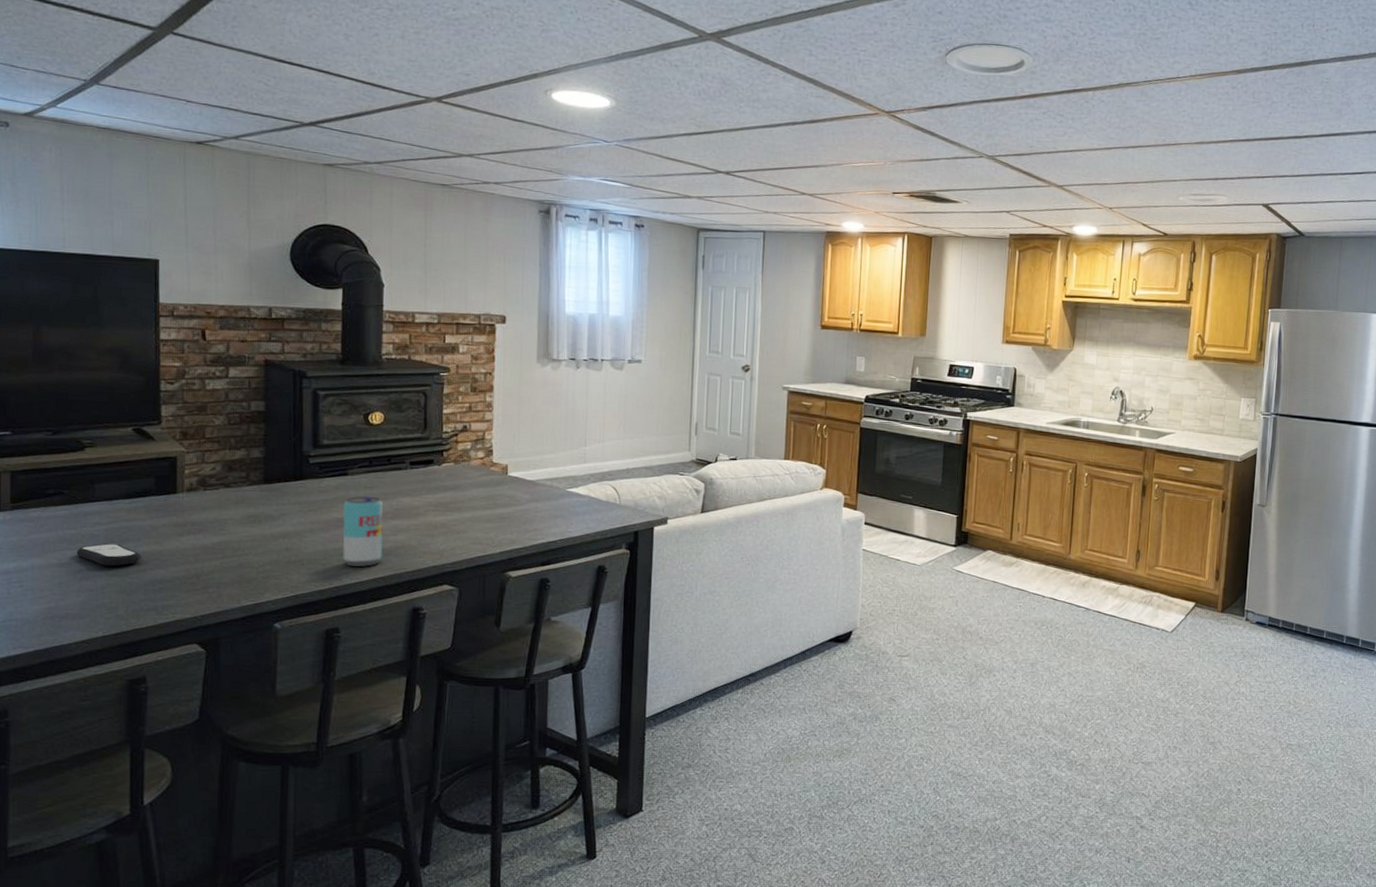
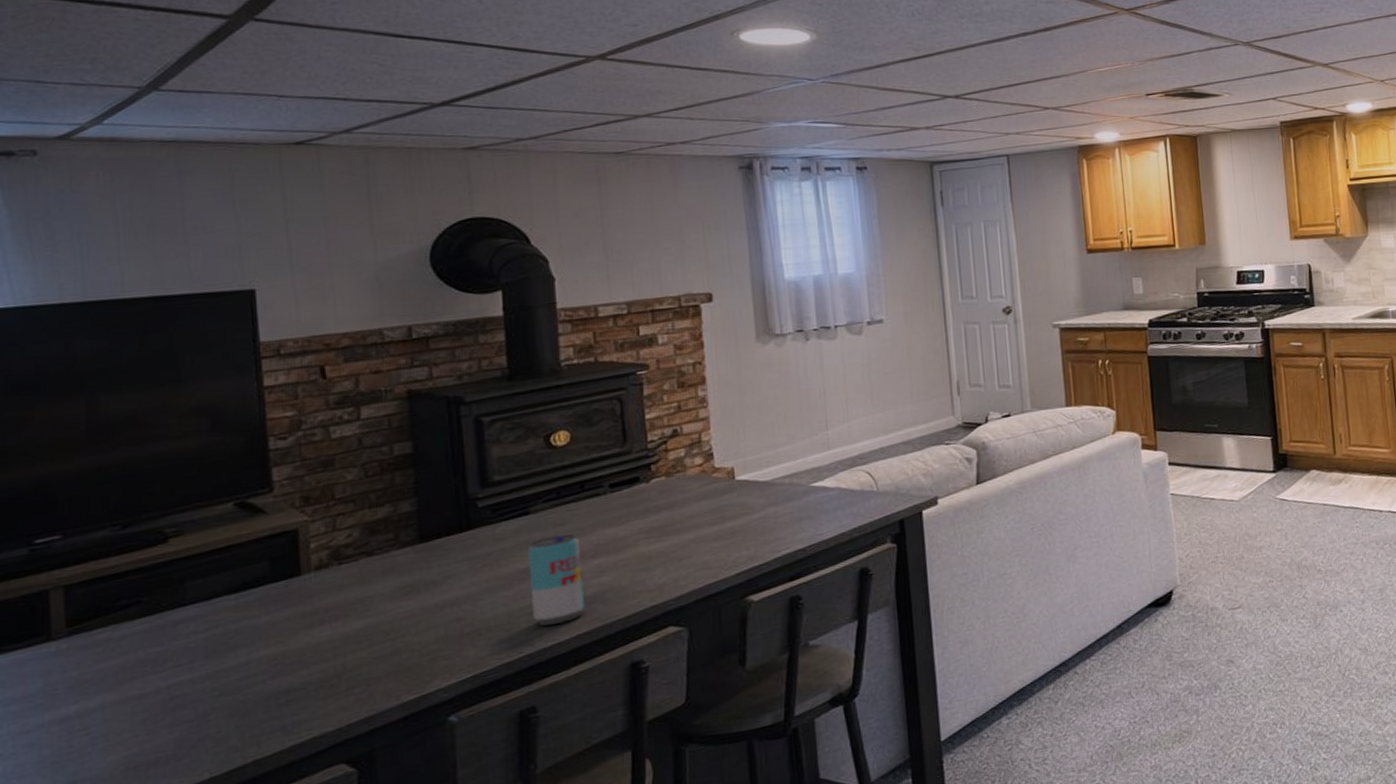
remote control: present [76,543,141,566] -> none [164,654,258,686]

